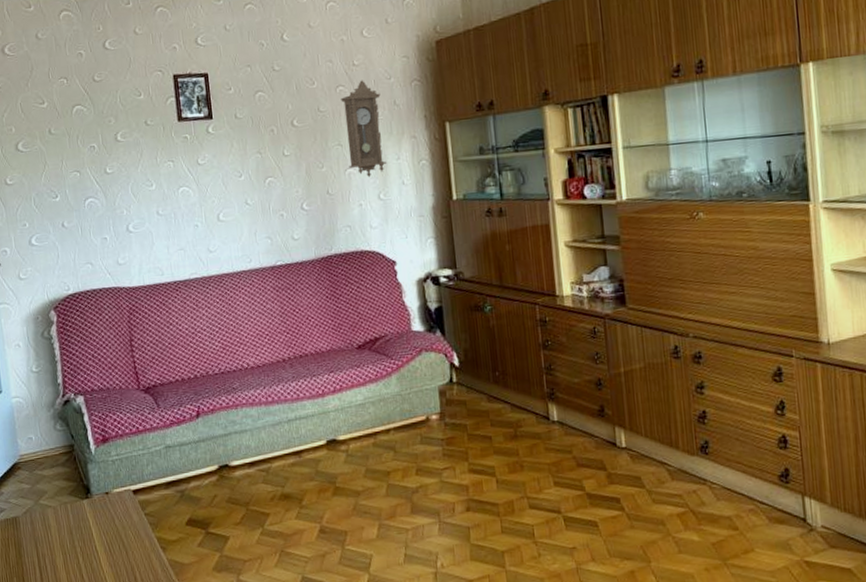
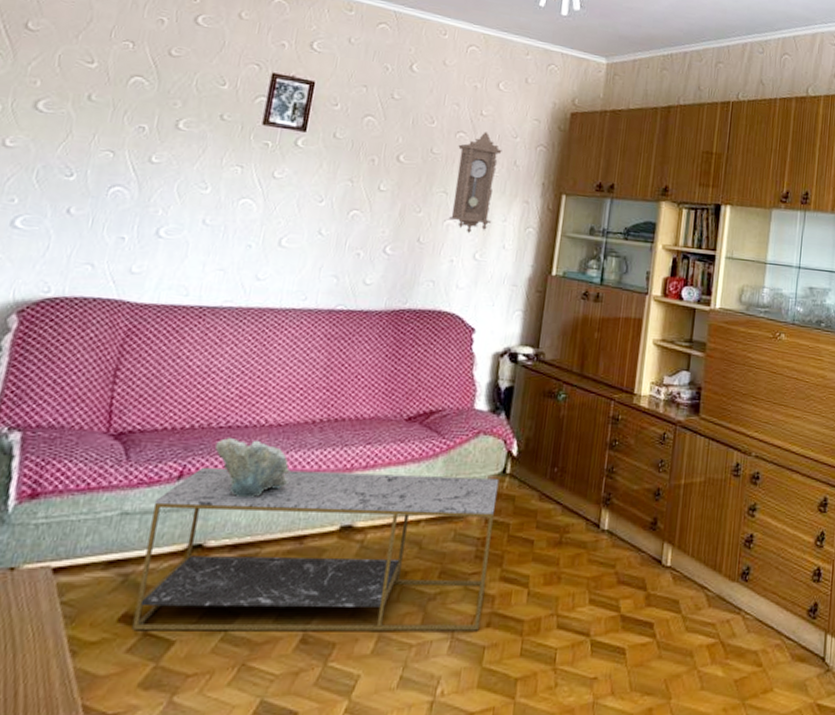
coffee table: none [185,388,460,531] -> present [131,467,500,631]
decorative bowl: none [216,380,278,427] -> present [215,437,291,498]

